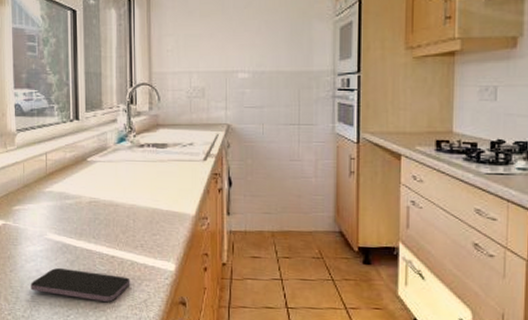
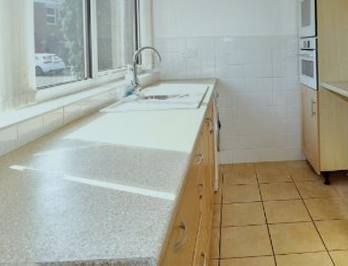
smartphone: present [30,267,130,302] -> none [49,204,138,230]

